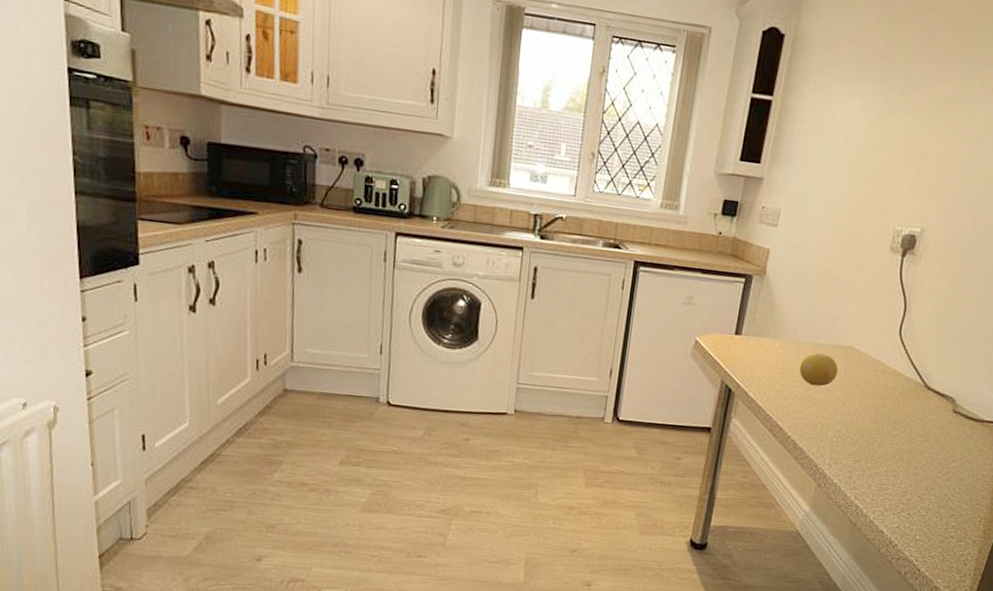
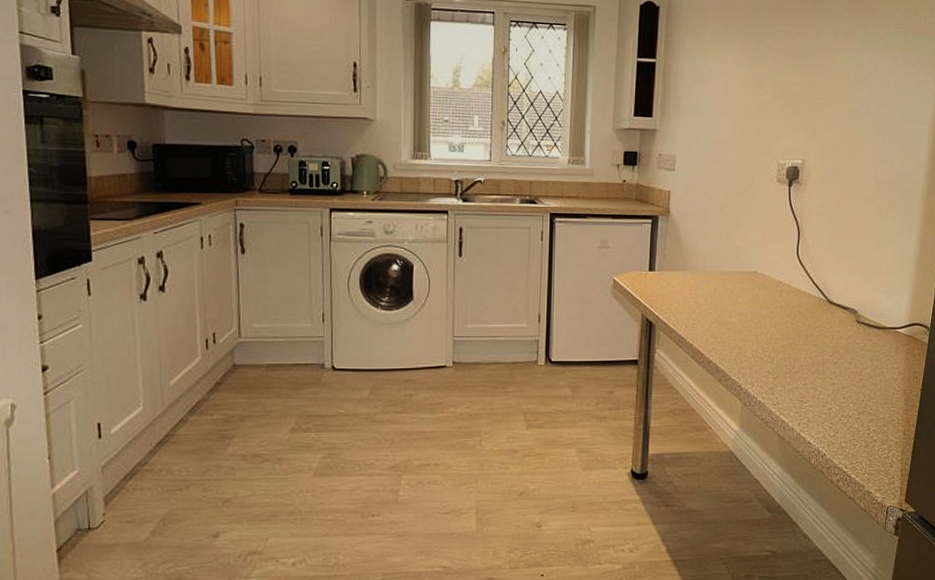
fruit: present [799,352,838,387] -> none [711,280,747,311]

